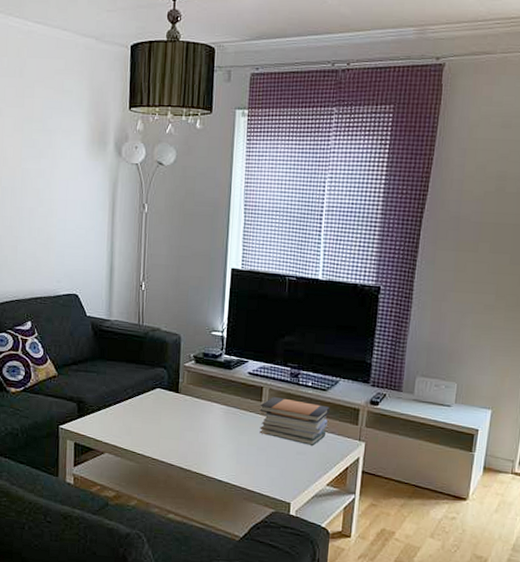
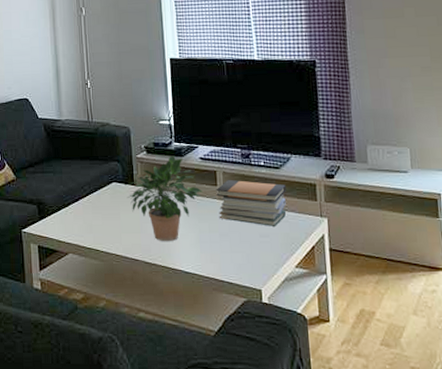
potted plant: none [169,367,247,451] -> present [125,155,204,242]

